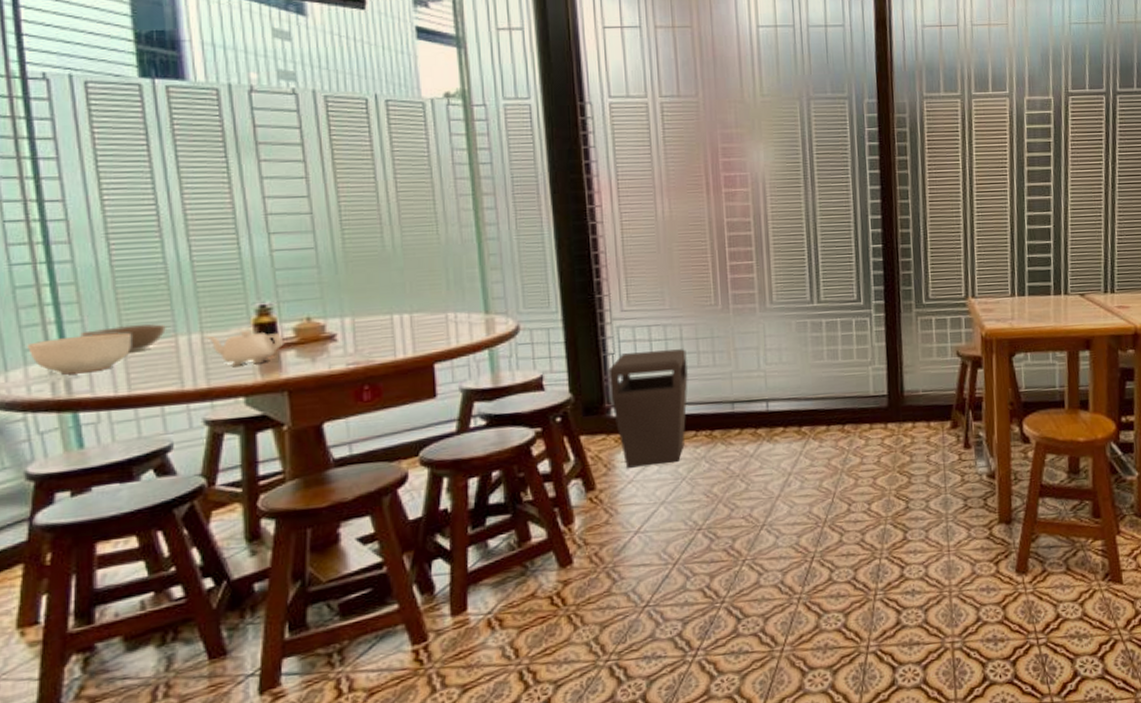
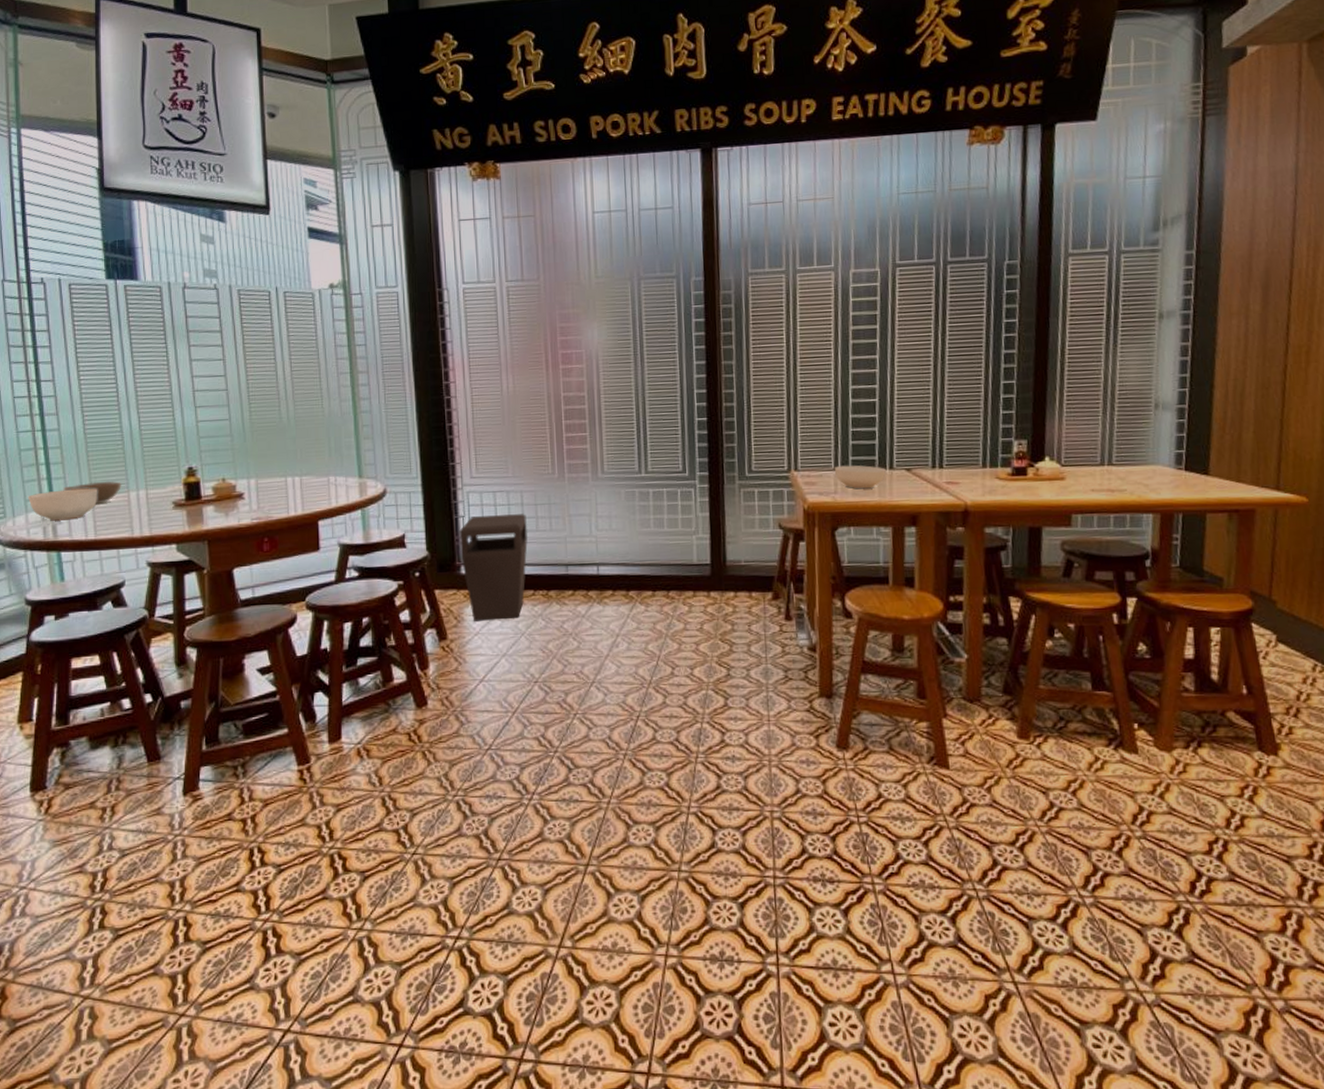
teapot: present [205,330,285,366] -> none [149,488,206,518]
bowl: none [1010,291,1061,315] -> present [834,465,886,489]

